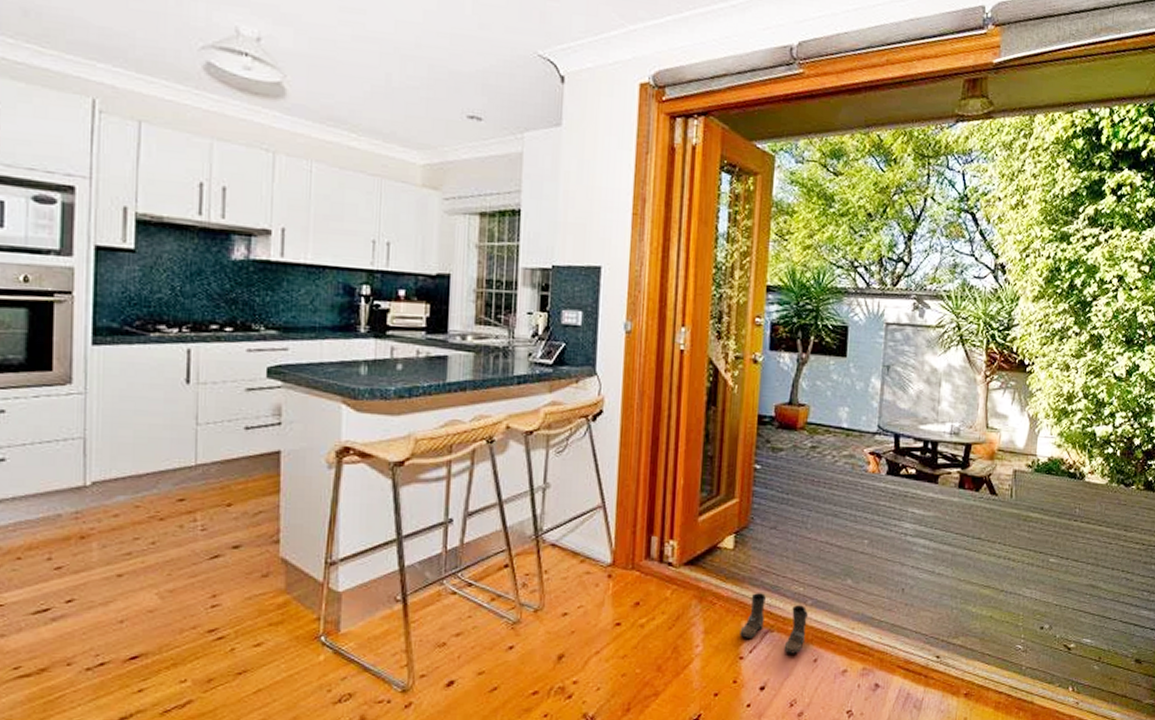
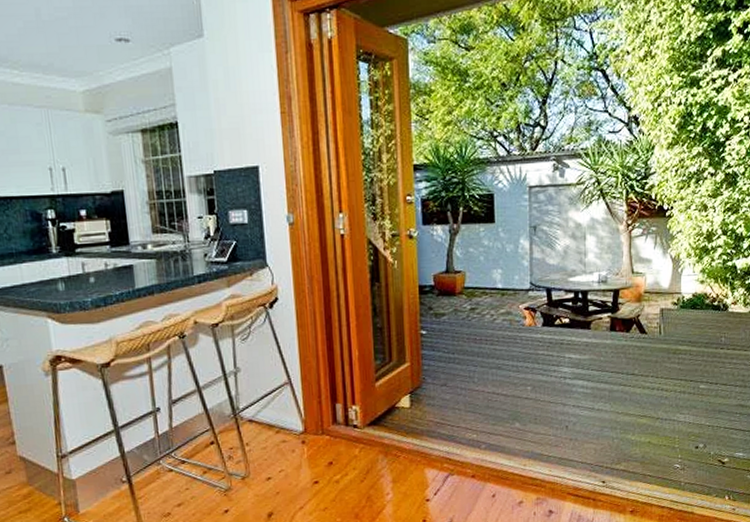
boots: present [740,593,808,654] -> none [424,443,483,493]

